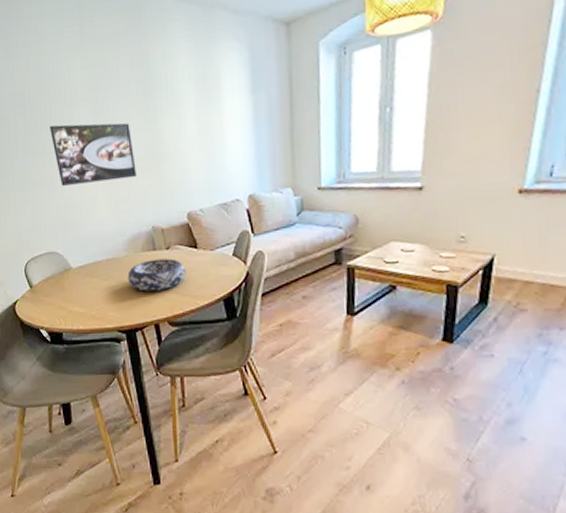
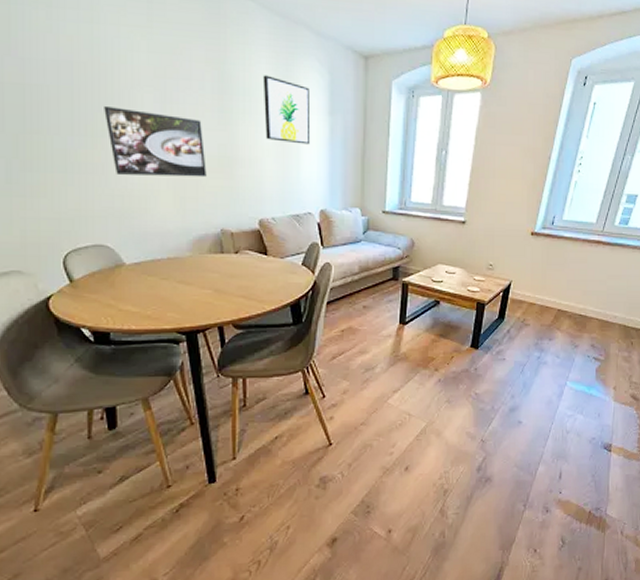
decorative bowl: present [127,258,186,292] -> none [191,262,255,294]
wall art: none [183,65,234,131] -> present [262,75,311,145]

